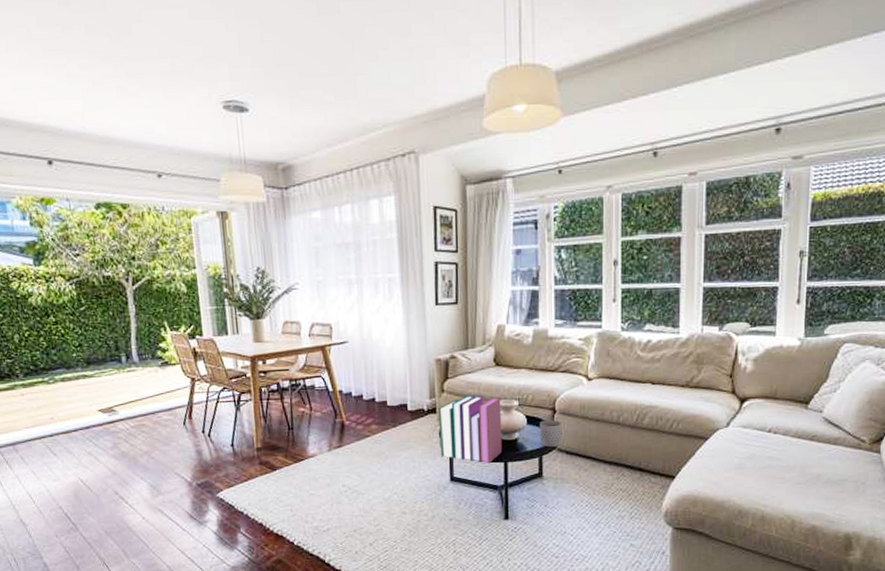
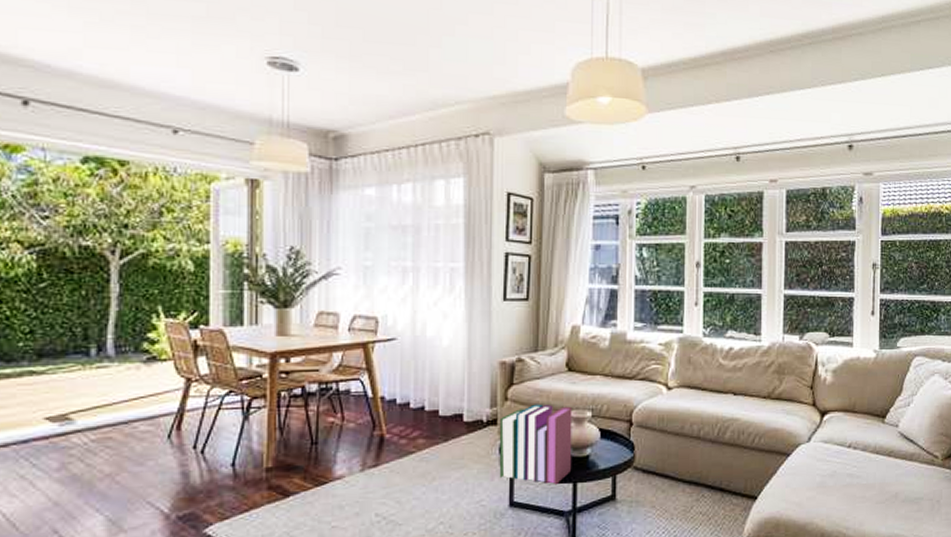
mug: present [540,420,563,448] -> none [615,433,639,466]

